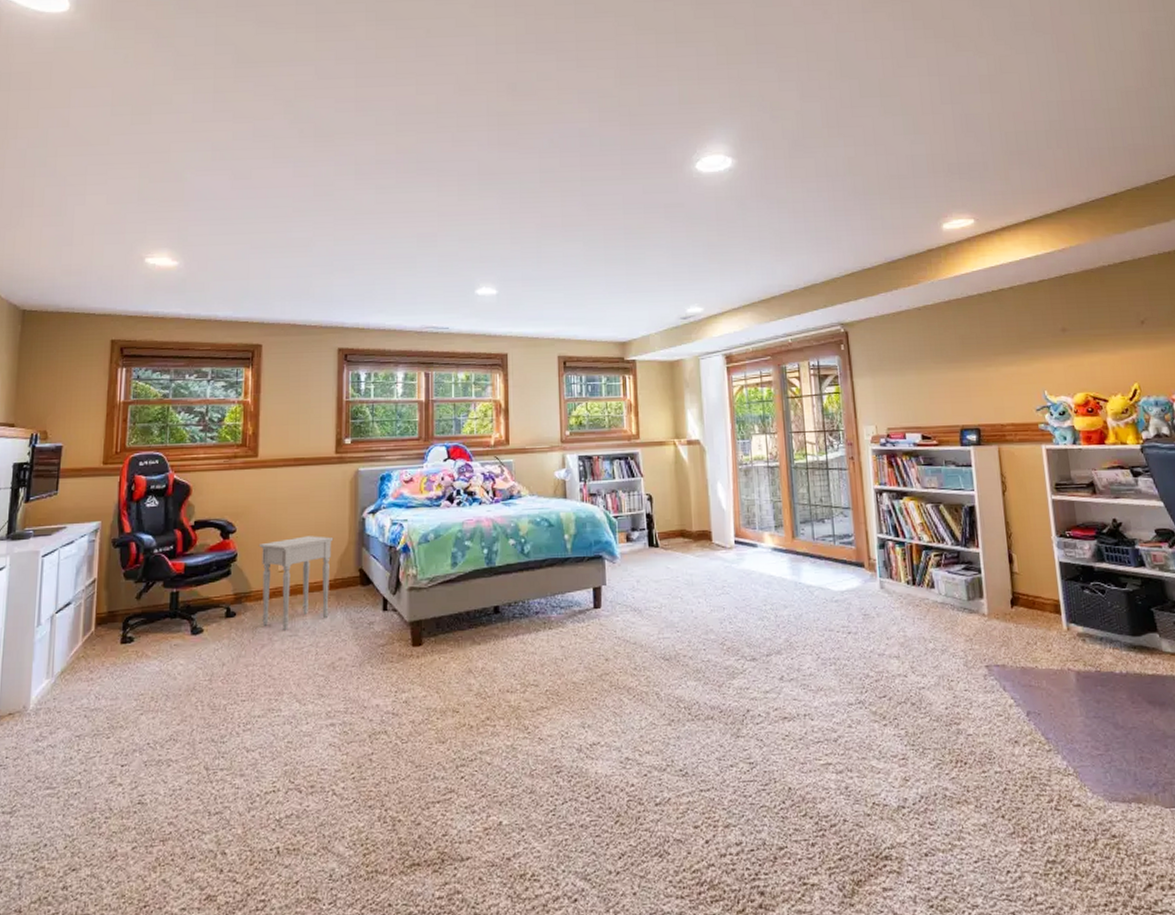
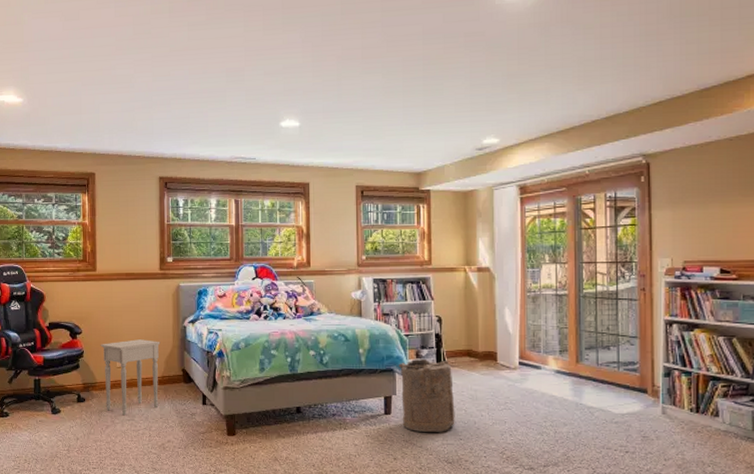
laundry hamper: none [608,542,671,627] -> present [398,358,455,433]

